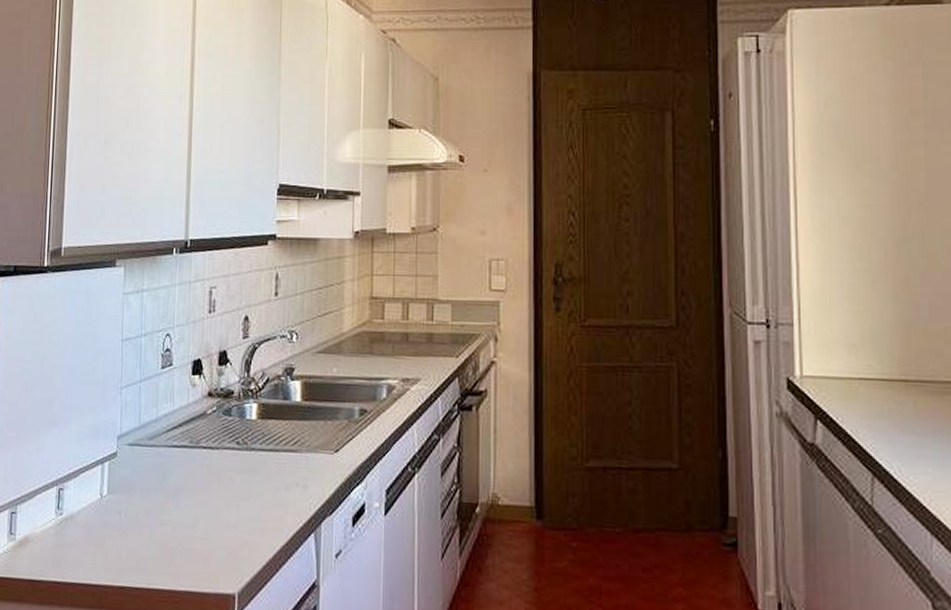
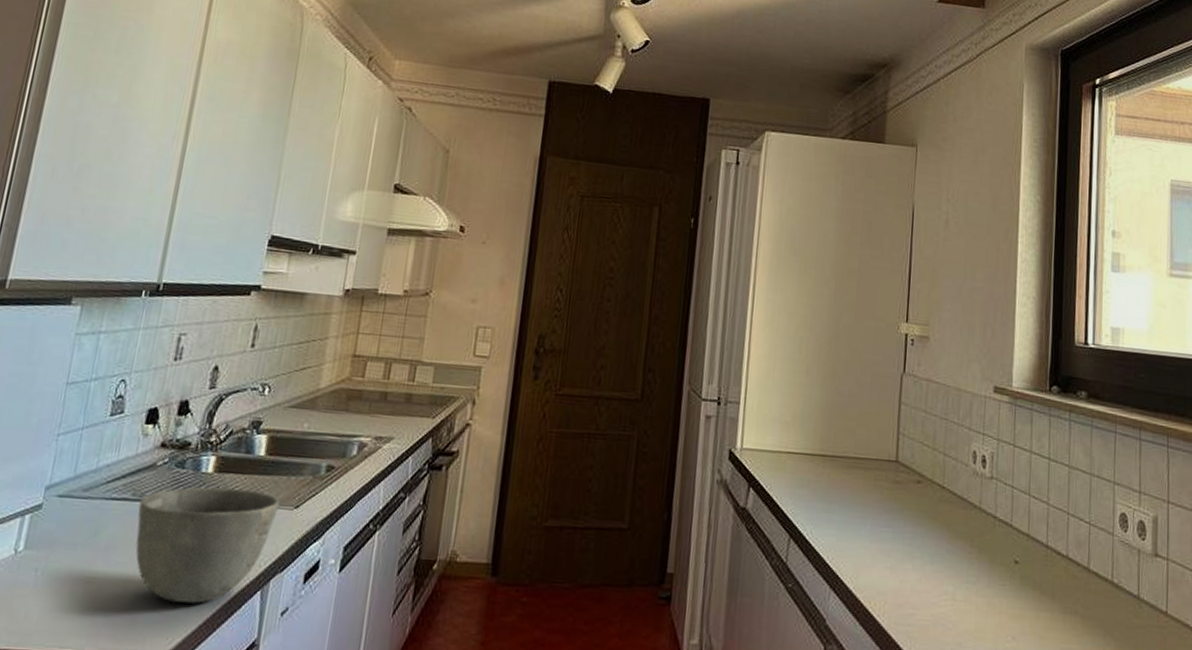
bowl: none [196,433,320,545] -> present [135,486,280,604]

